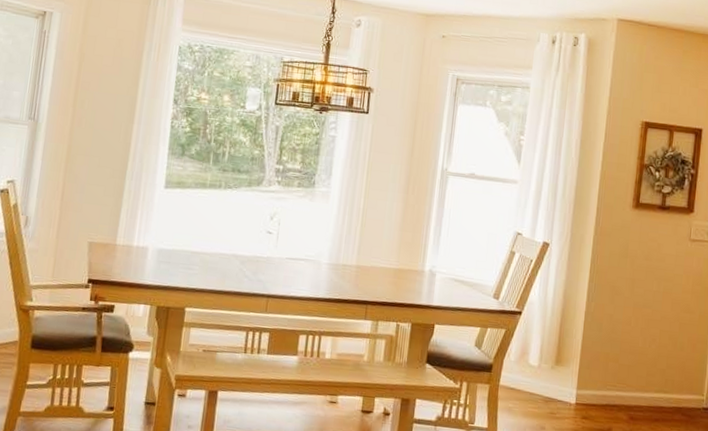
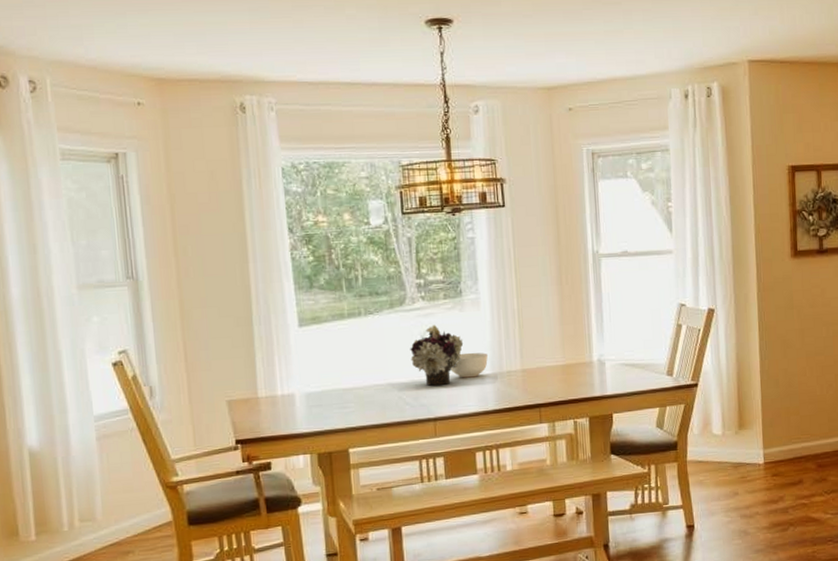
flower arrangement: none [257,208,308,267] -> present [410,324,464,387]
bowl: none [291,239,328,264] -> present [450,352,488,378]

